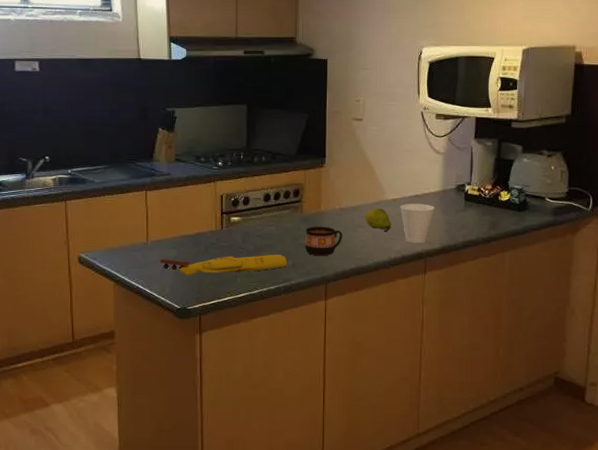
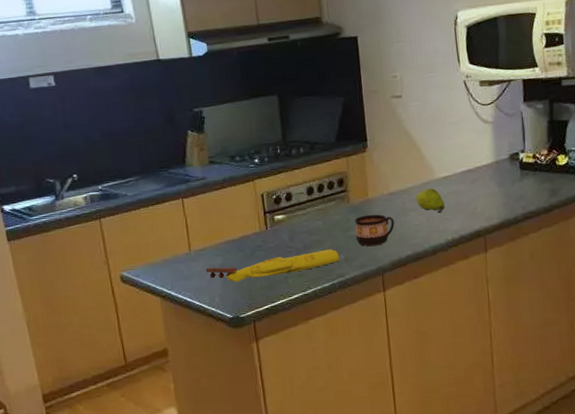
cup: present [400,204,435,243] -> none [452,178,490,222]

